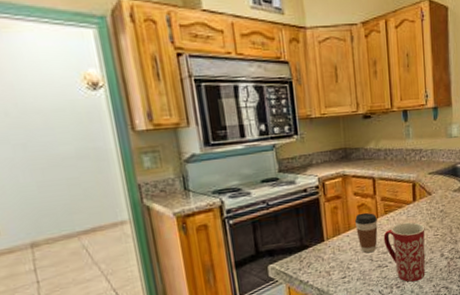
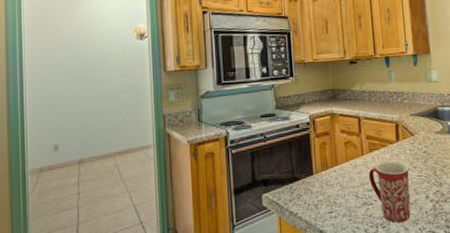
coffee cup: present [354,212,378,254] -> none [341,149,363,190]

